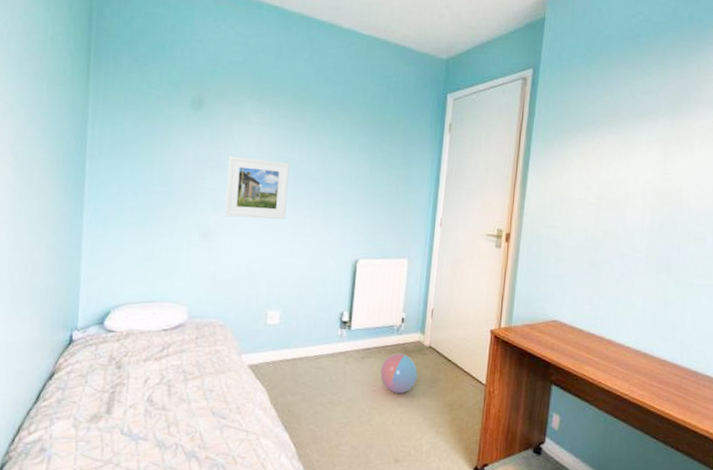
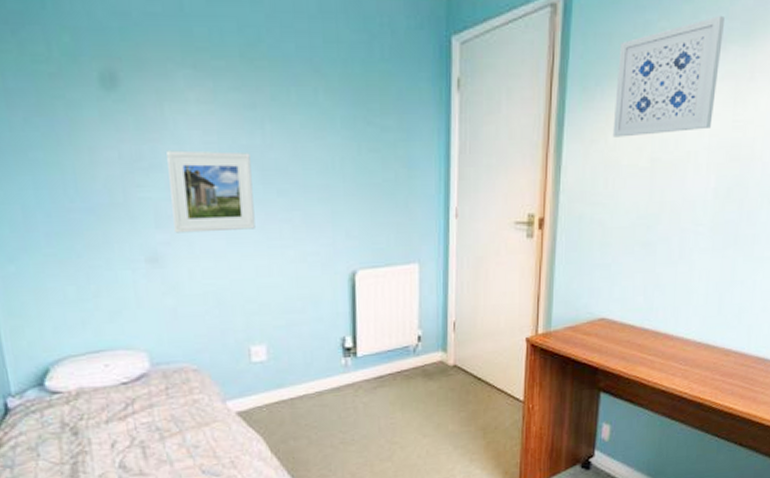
ball: present [380,353,418,394] -> none [398,377,443,423]
wall art: none [567,95,656,178] -> present [612,15,726,137]

